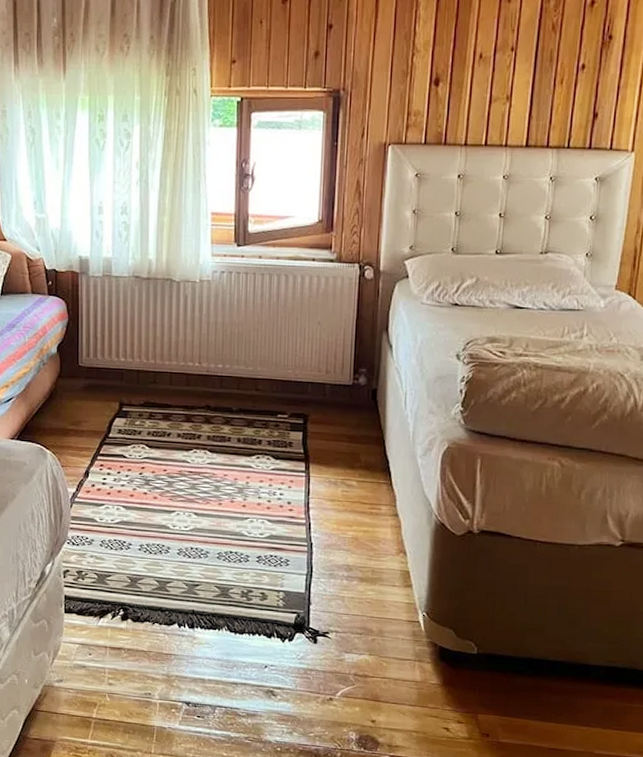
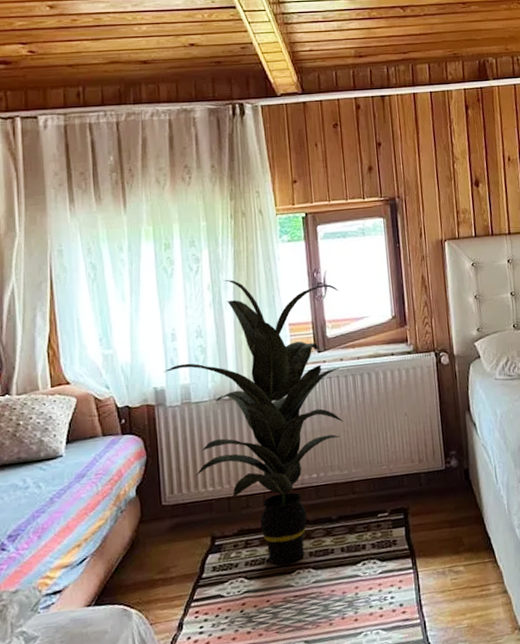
indoor plant: none [88,160,266,442] -> present [163,279,343,565]

